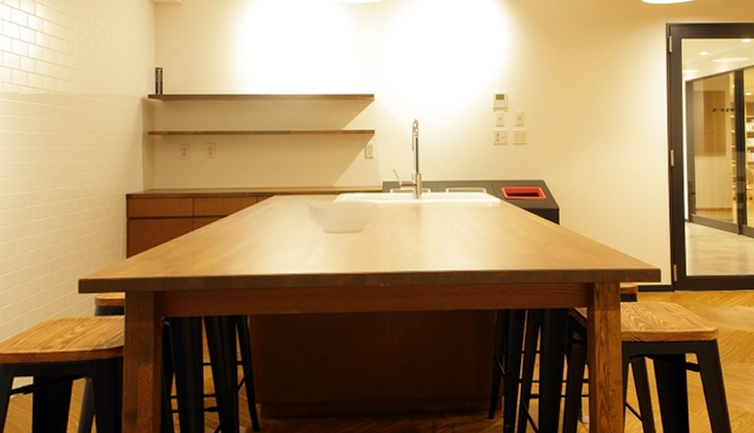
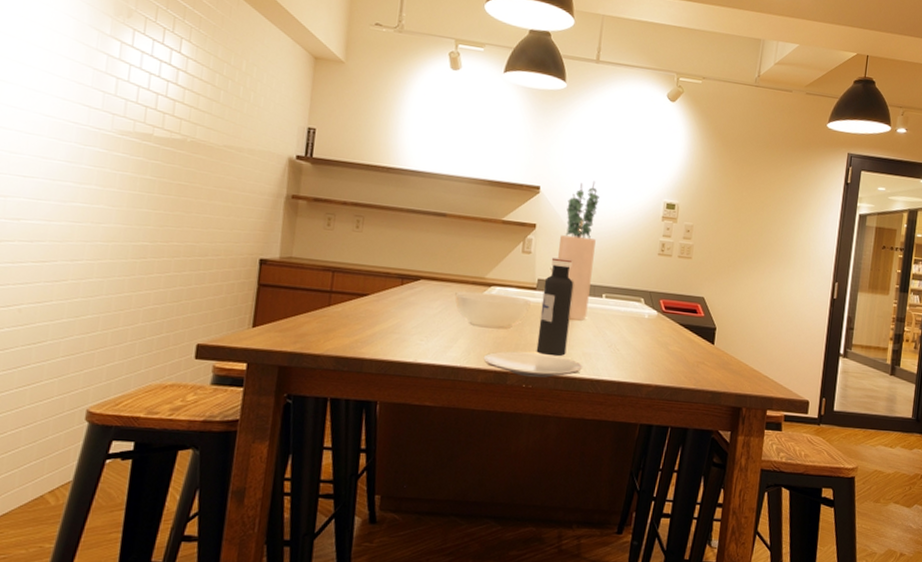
plate: none [341,252,436,276] -> present [483,351,583,378]
water bottle: none [389,159,418,254] -> present [536,257,574,357]
vase: none [399,82,433,217] -> present [558,180,600,321]

